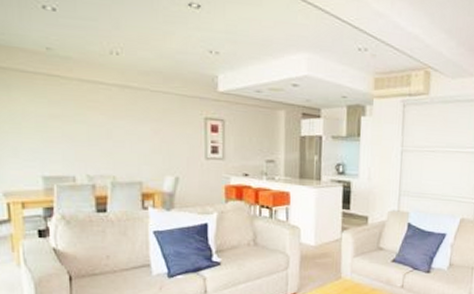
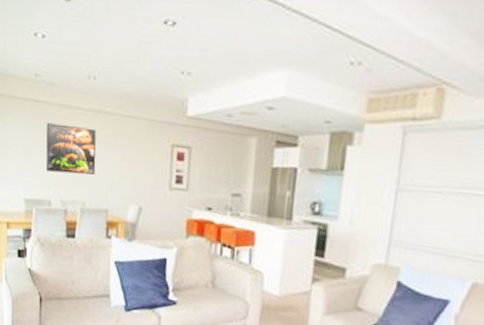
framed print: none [64,98,125,149] -> present [45,123,96,175]

